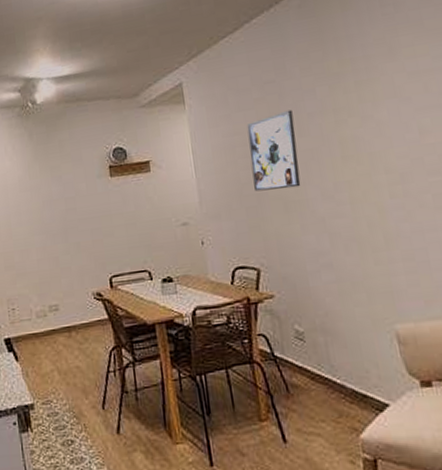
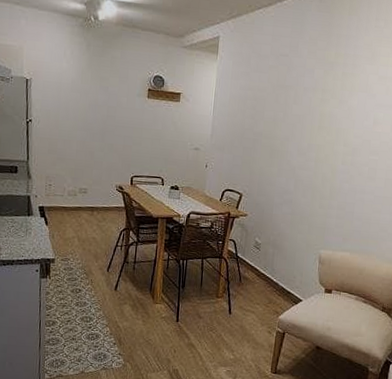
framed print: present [246,109,301,192] -> none [253,81,294,141]

